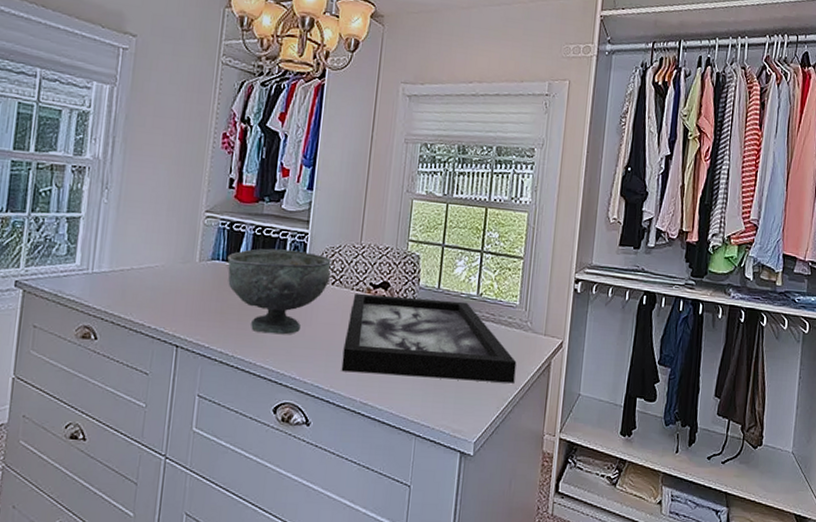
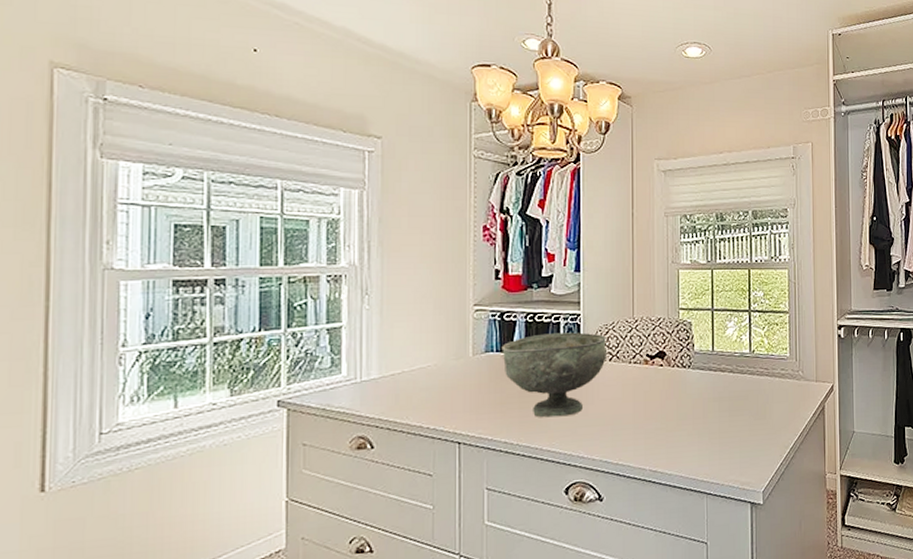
picture frame: present [341,292,517,384] -> none [627,360,794,444]

